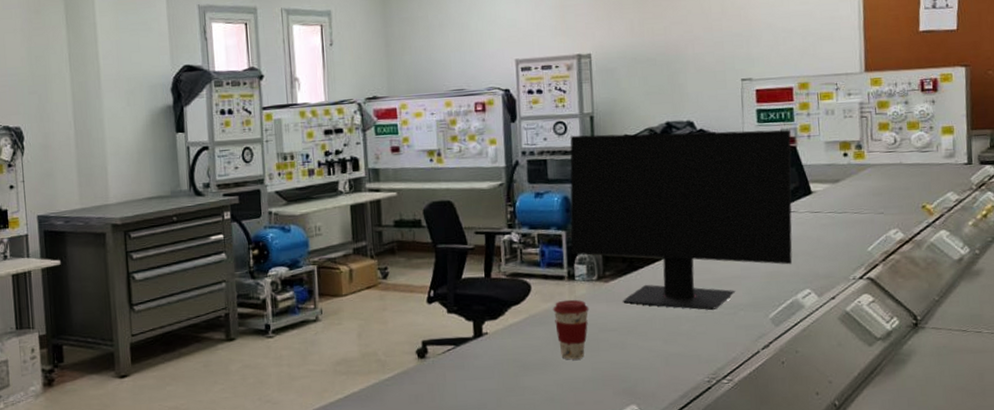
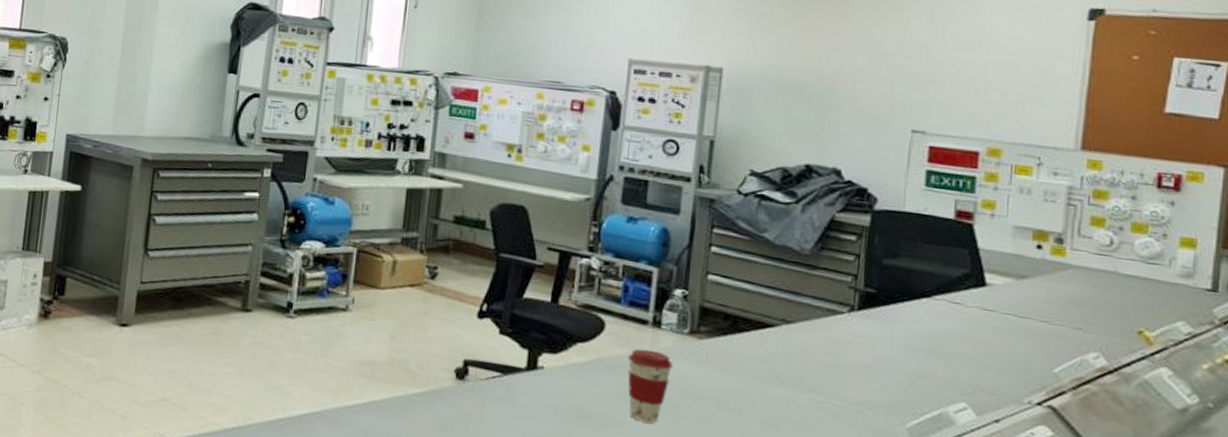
computer monitor: present [570,129,793,311] -> none [660,158,968,402]

